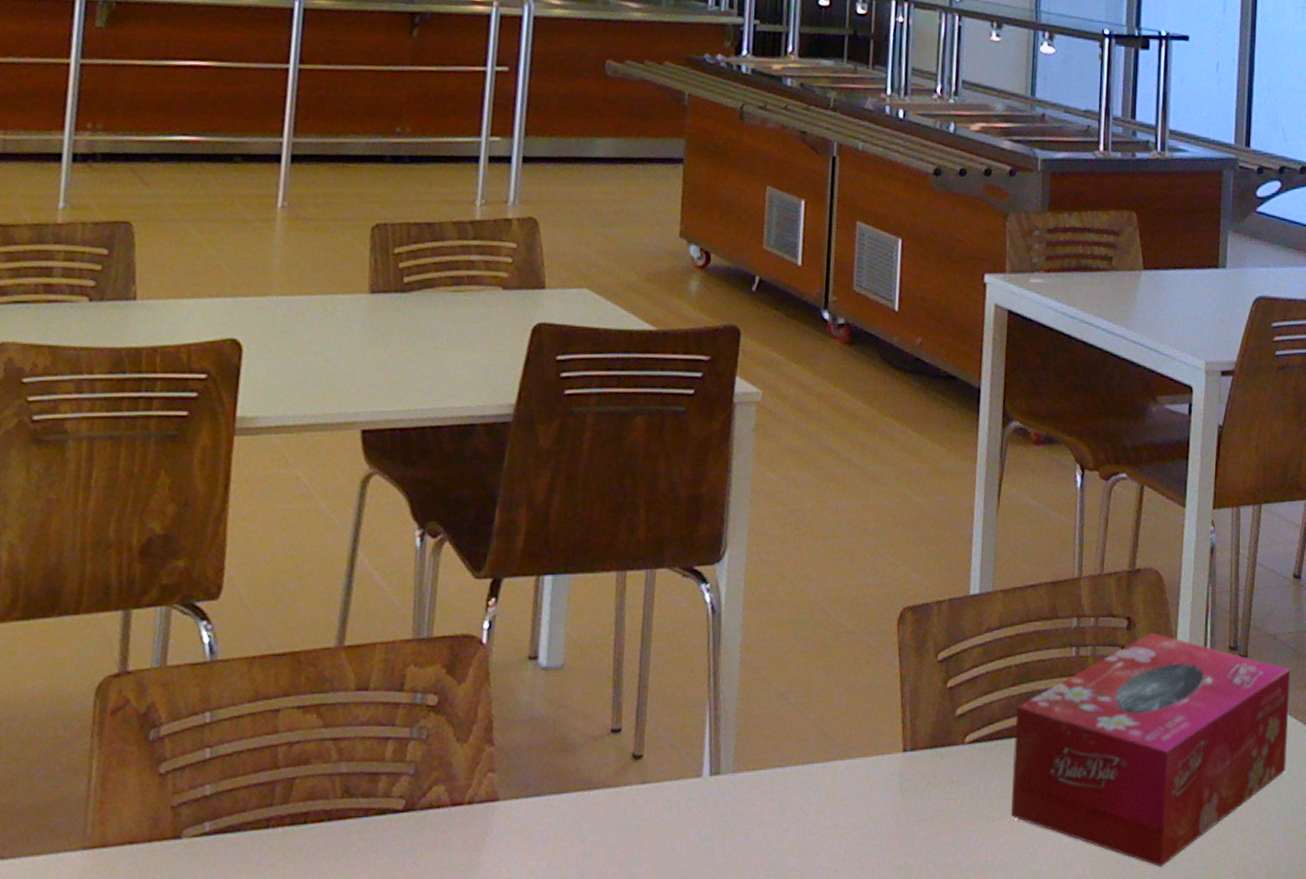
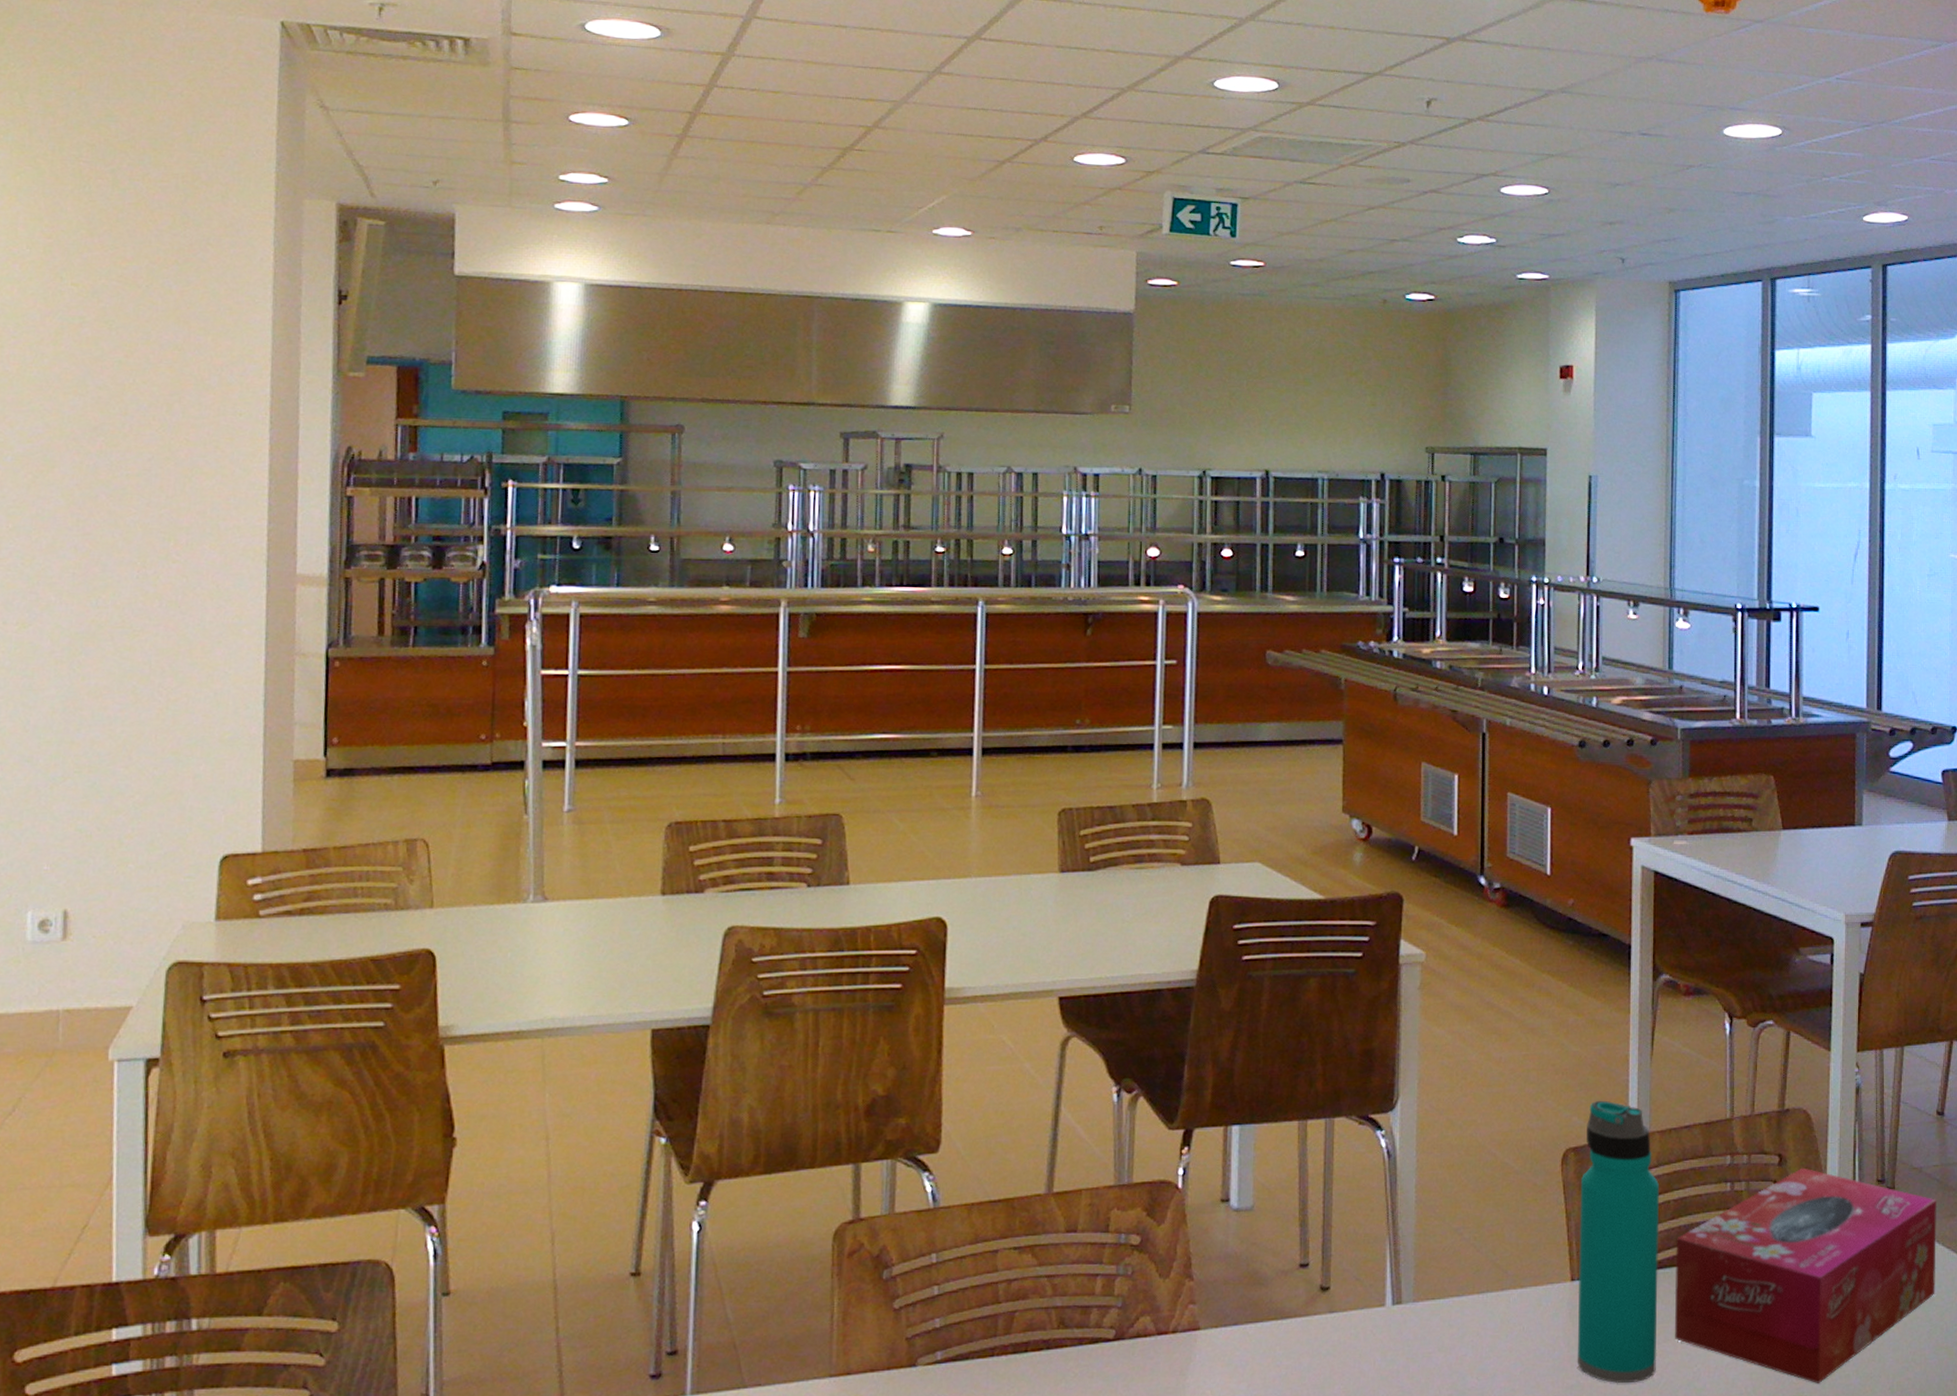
water bottle: none [905,555,1000,864] -> present [1577,1100,1660,1383]

